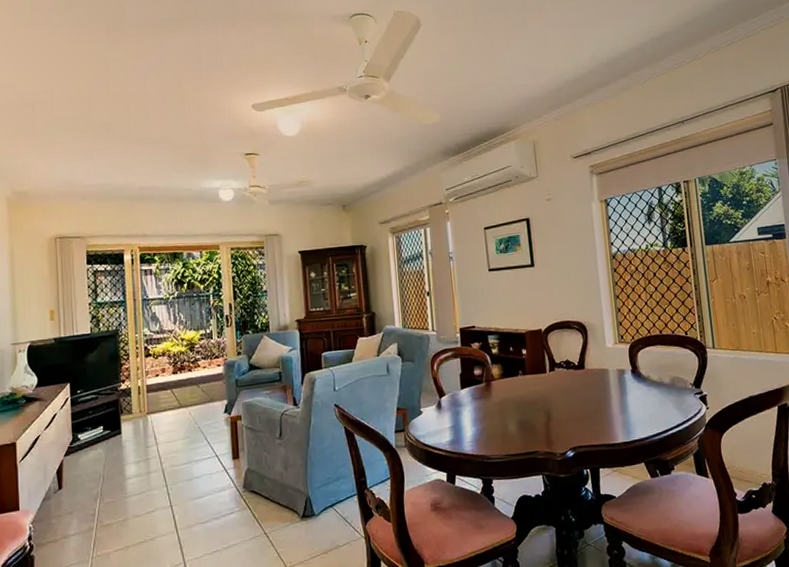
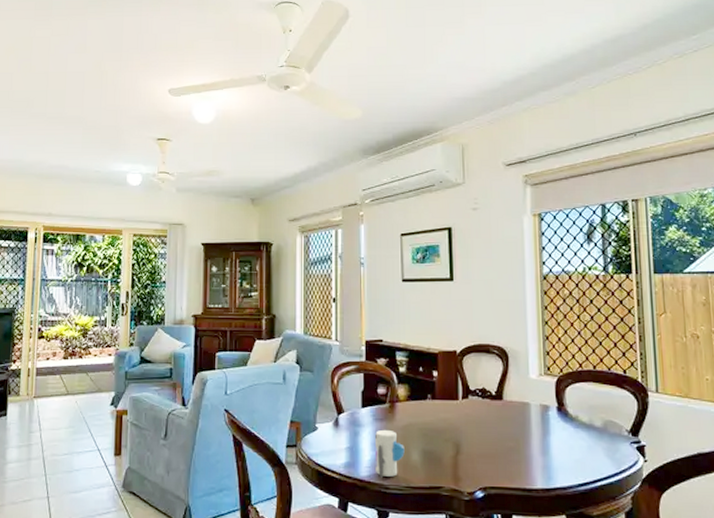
toy: none [474,406,502,450] -> present [374,429,405,478]

